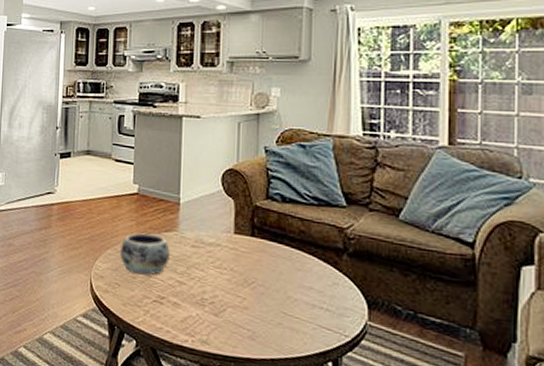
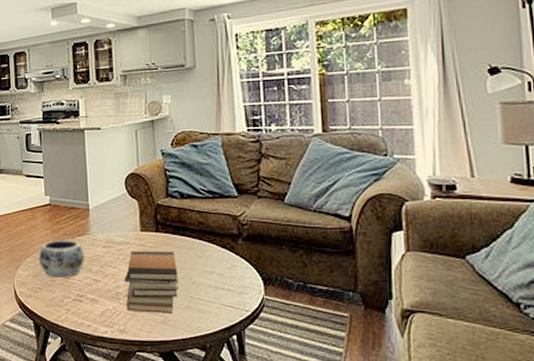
book stack: none [211,255,273,329] -> present [124,251,180,314]

